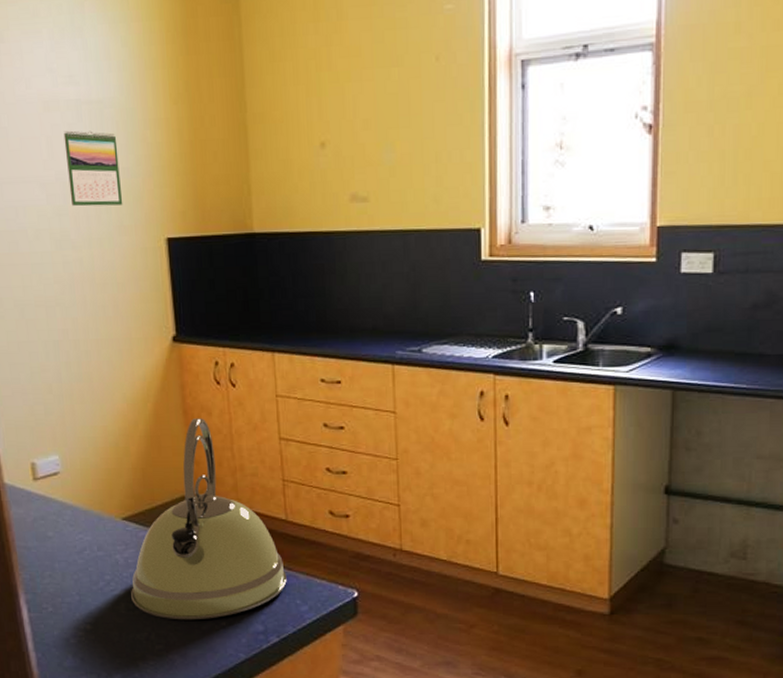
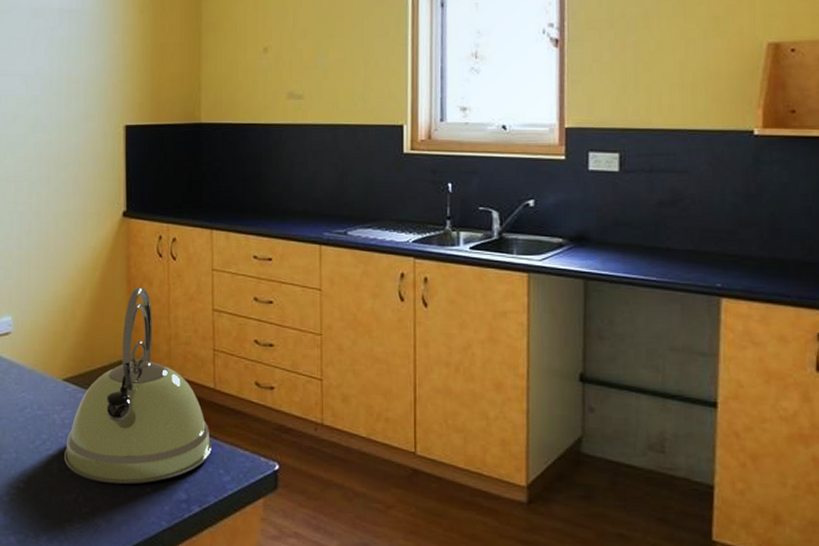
calendar: present [63,130,123,207] -> none [45,33,90,97]

